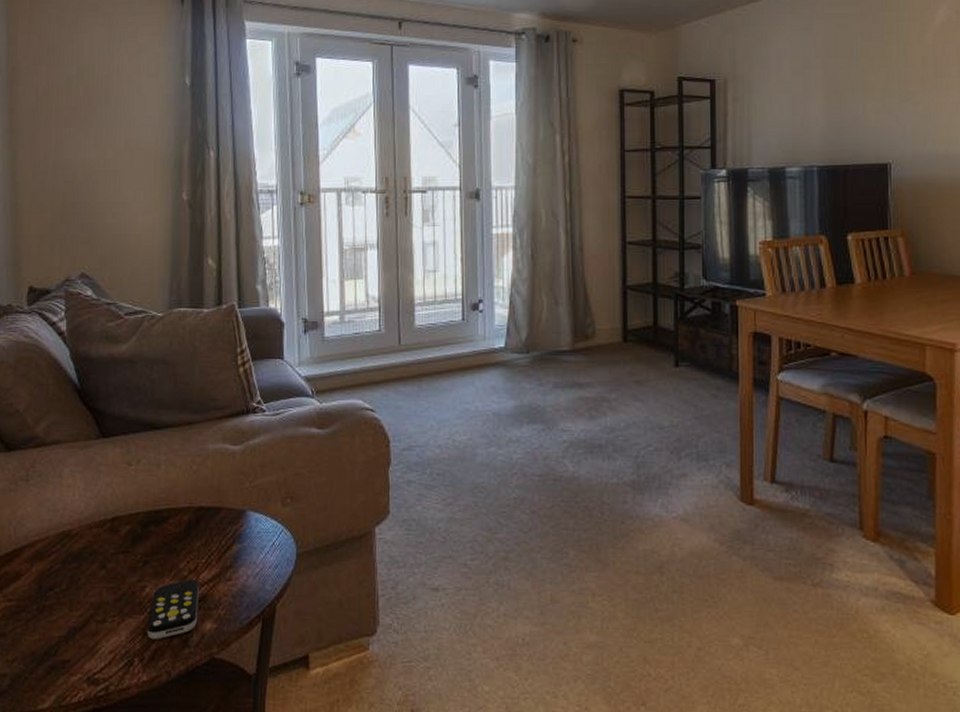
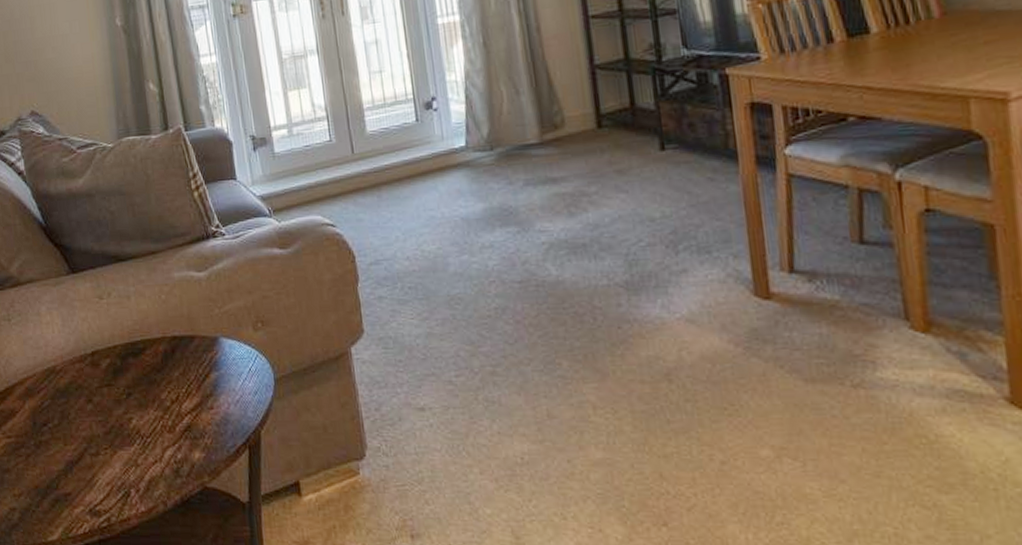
remote control: present [147,580,199,639] -> none [138,410,185,470]

